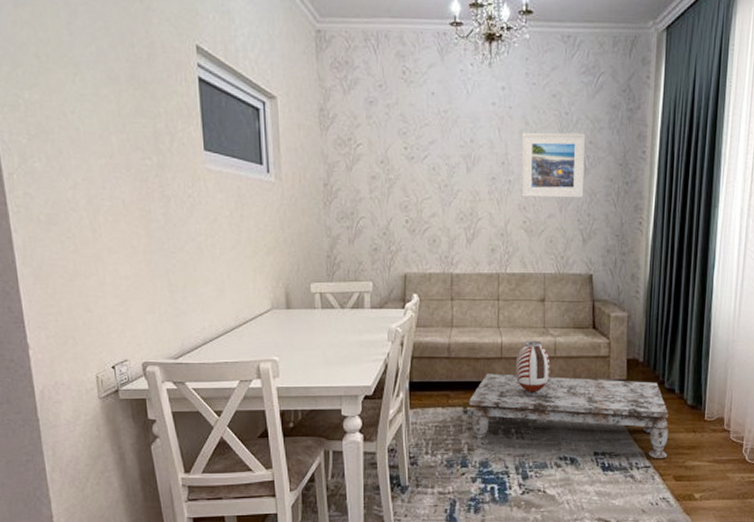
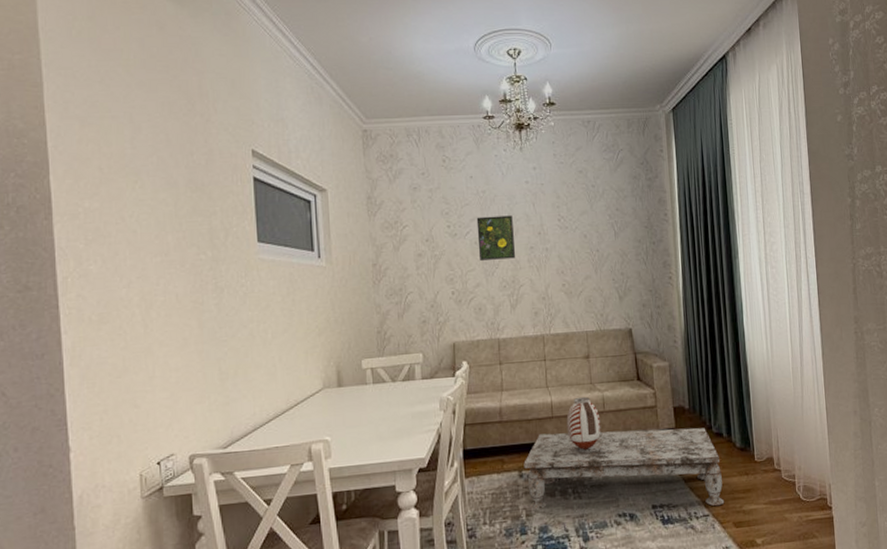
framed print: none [436,140,476,189] -> present [476,215,516,260]
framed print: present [521,132,586,198] -> none [555,202,616,262]

